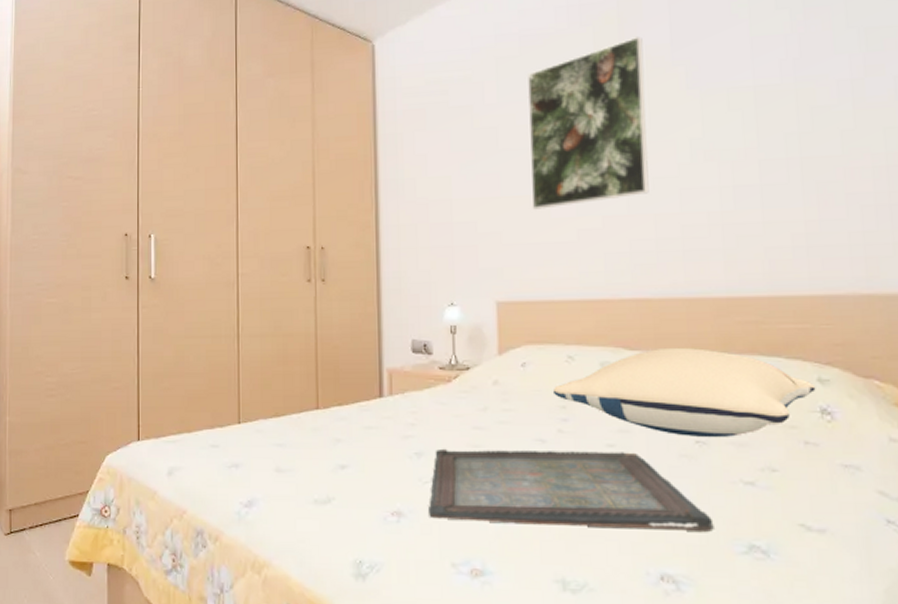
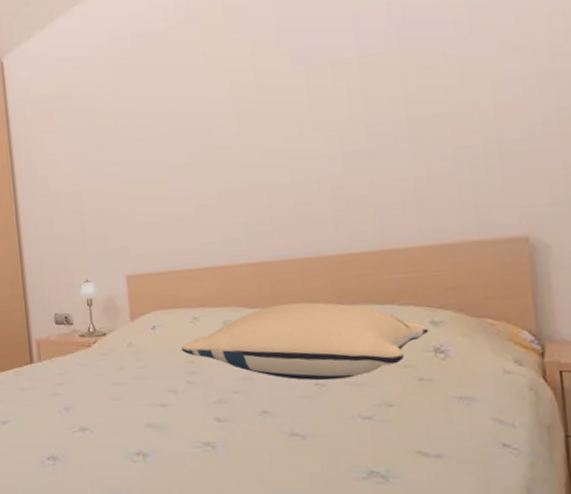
serving tray: present [429,448,714,532] -> none [79,396,335,462]
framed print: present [527,37,649,210] -> none [142,24,261,192]

